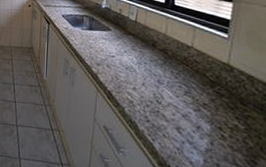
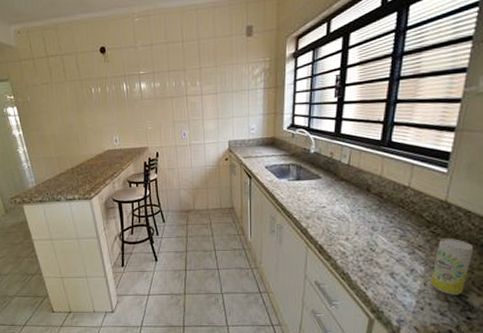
beverage can: none [217,99,260,160] -> present [430,237,474,295]

